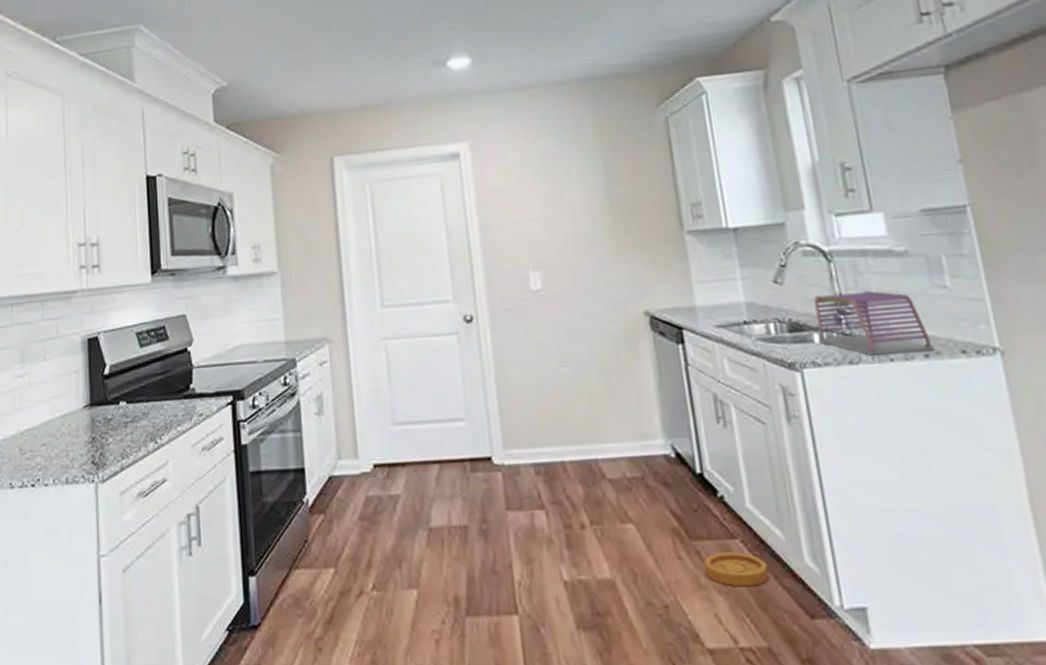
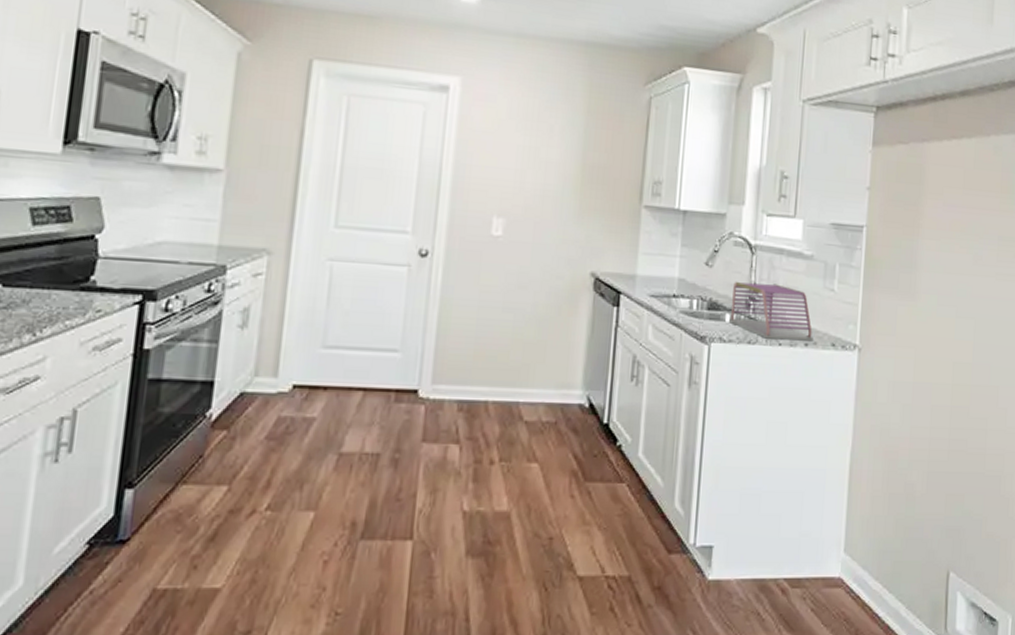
pet bowl: present [704,552,770,587] -> none [591,494,644,525]

